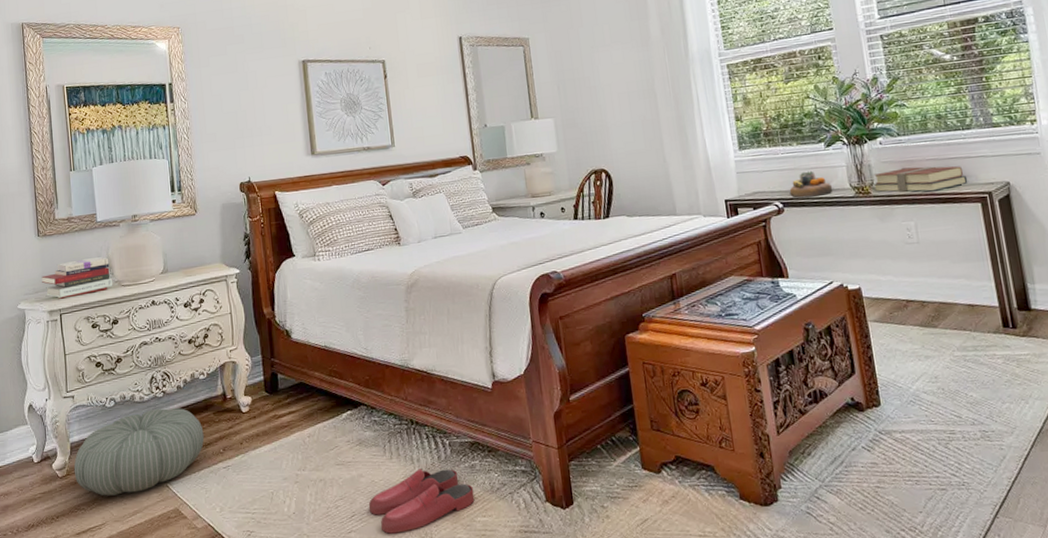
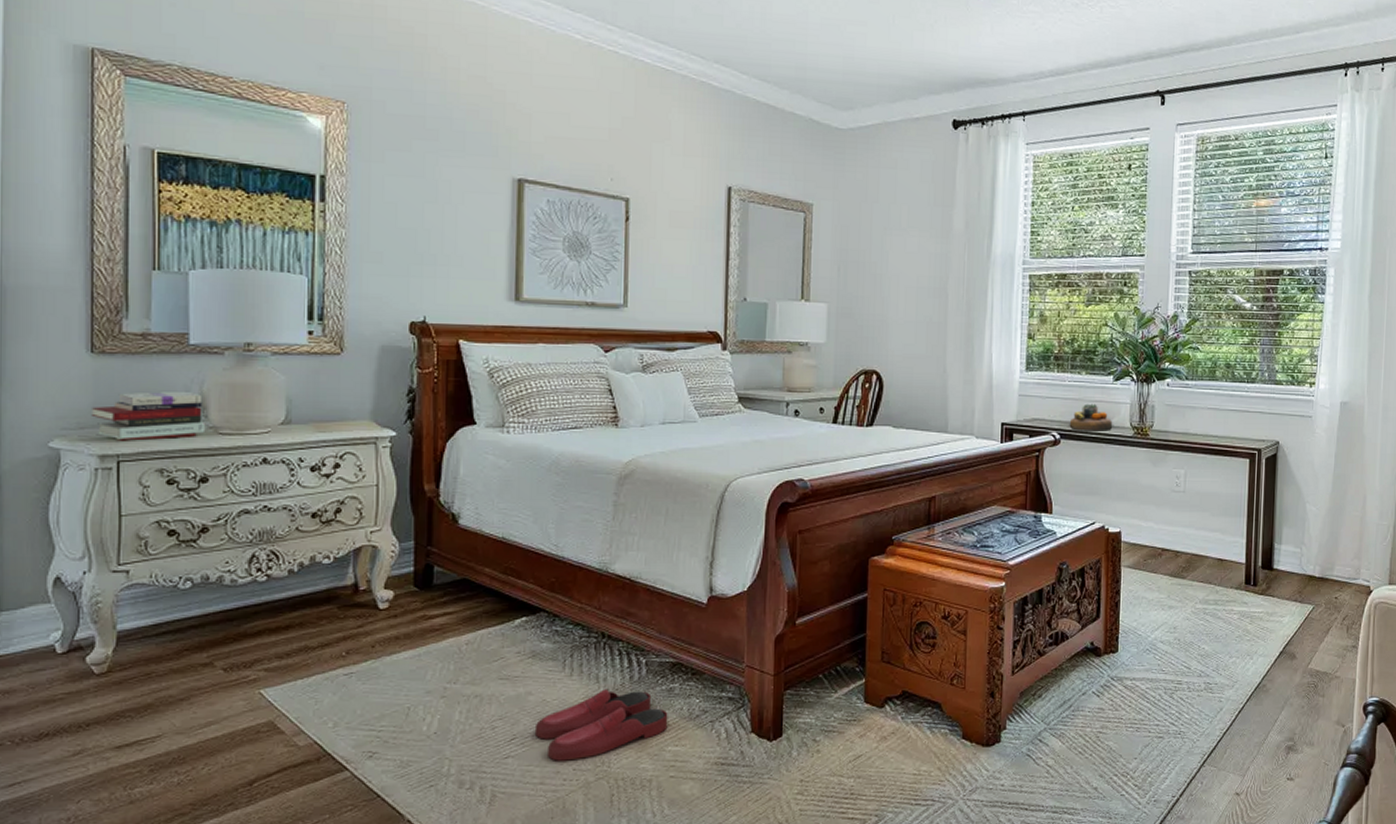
pouf: present [73,408,205,496] -> none [119,596,321,702]
books: present [873,166,968,193] -> none [1152,414,1242,441]

